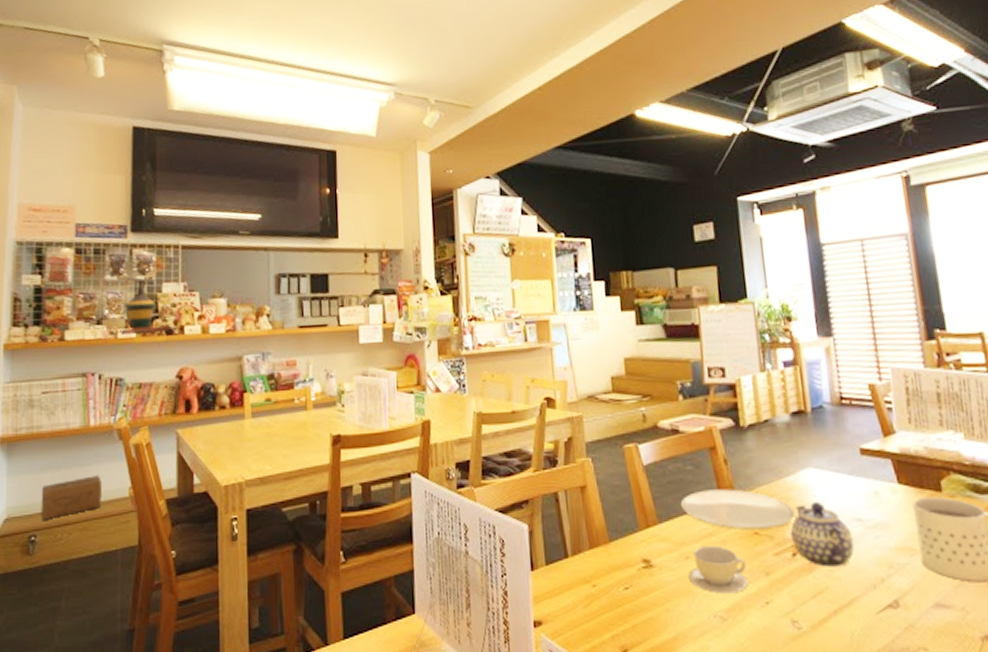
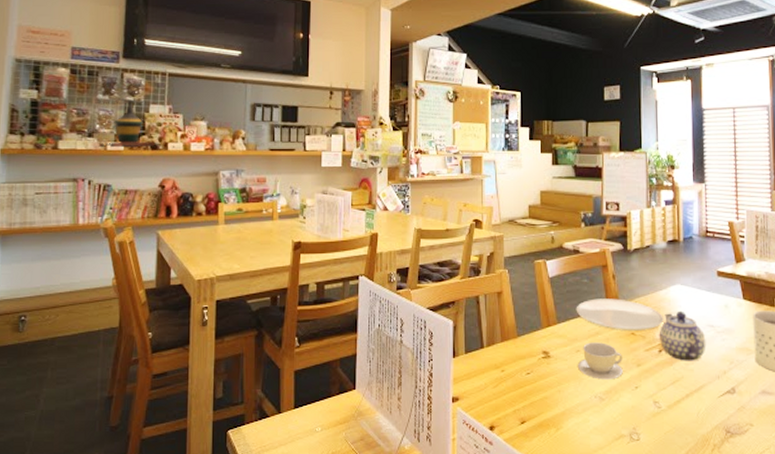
decorative box: present [41,476,101,522] -> none [31,267,88,304]

